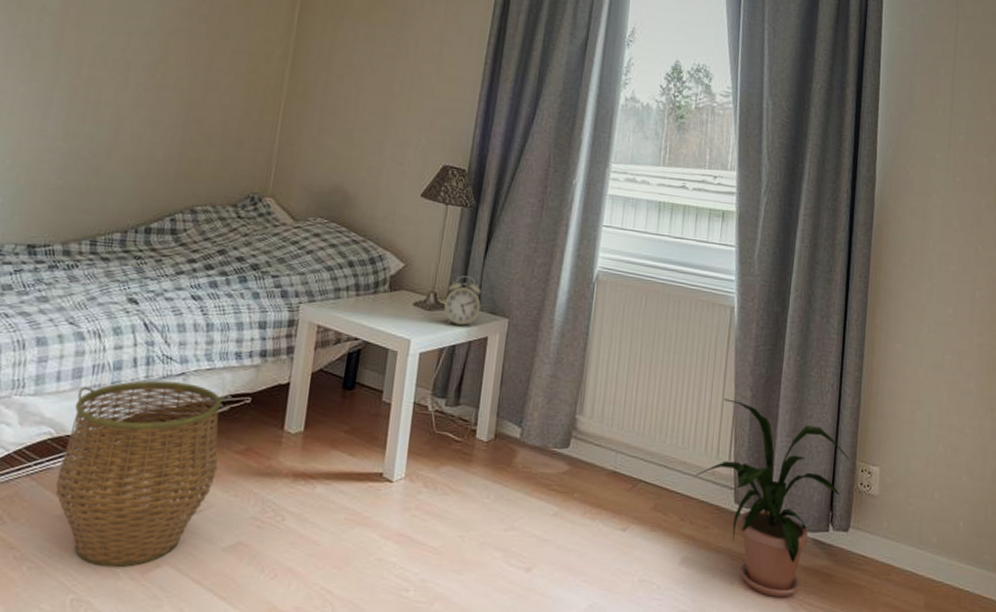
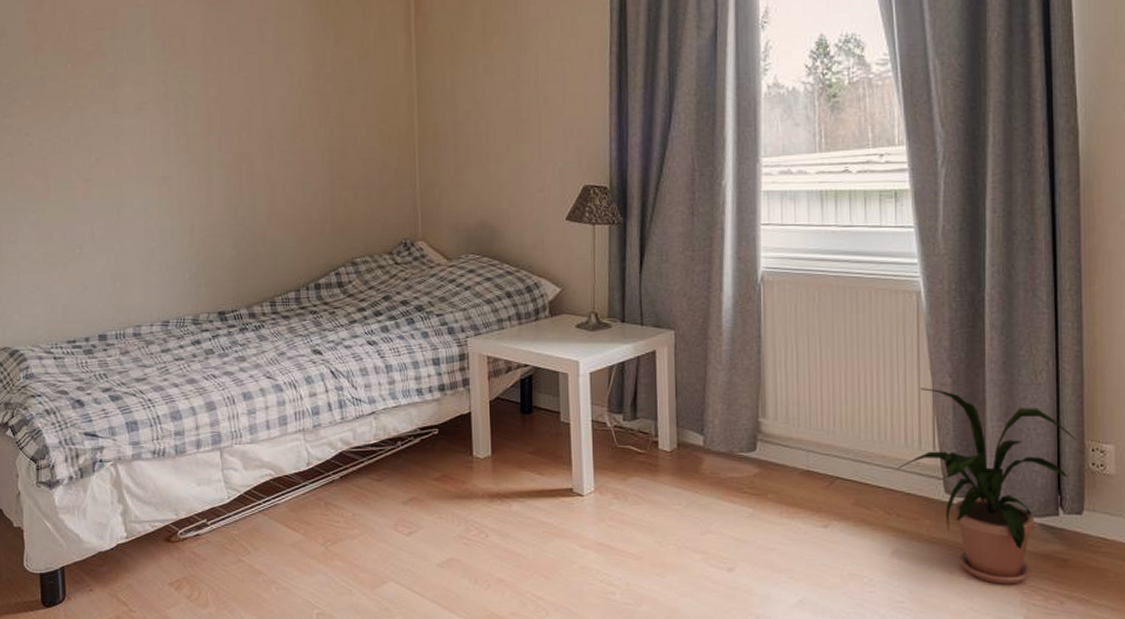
basket: present [55,380,223,567] -> none [284,421,420,584]
alarm clock: present [444,275,481,326] -> none [607,293,644,342]

